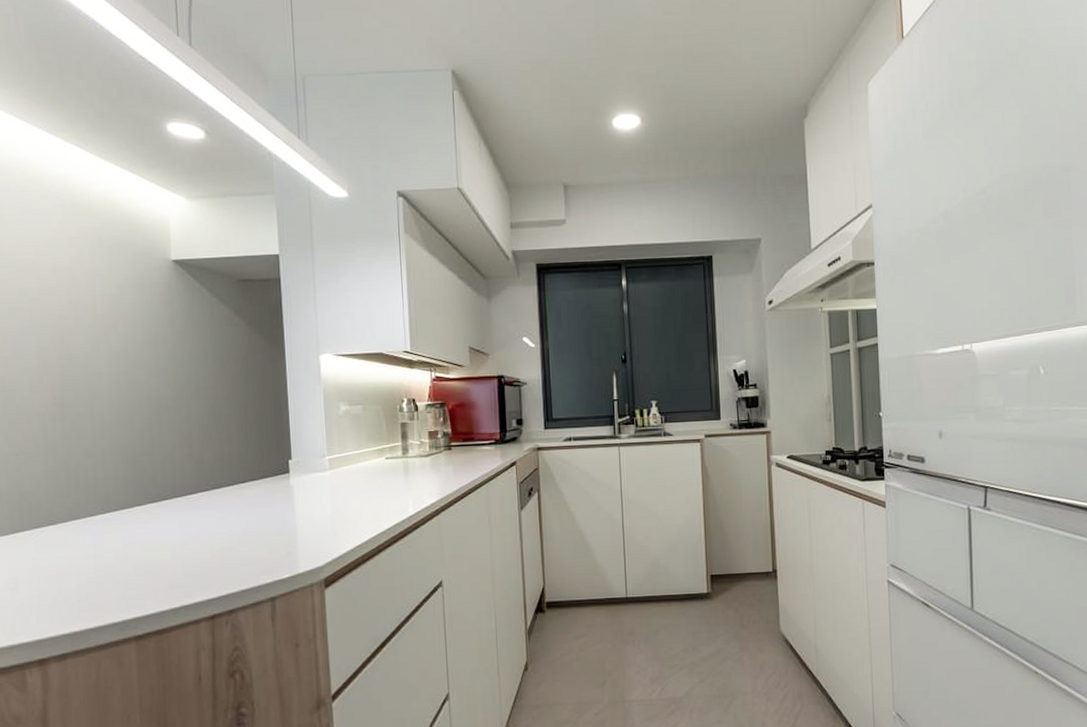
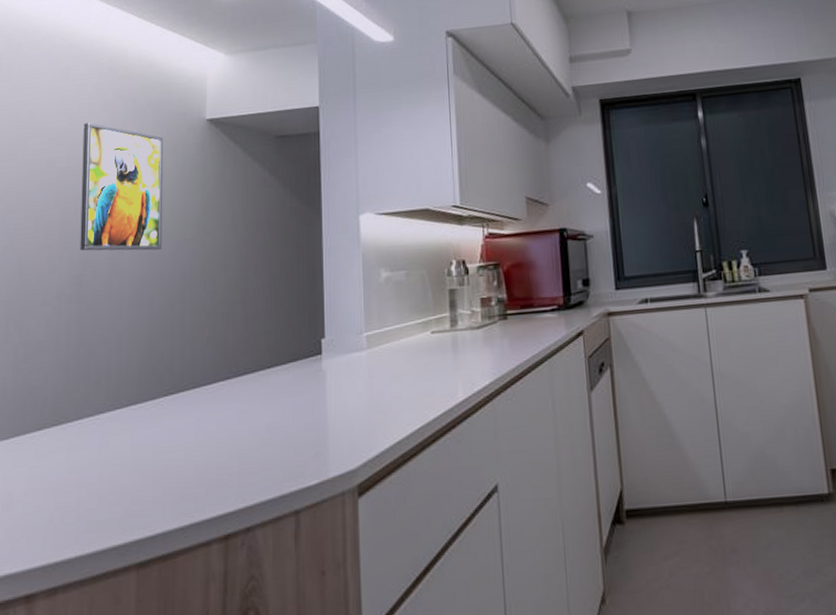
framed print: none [51,256,138,378] -> present [80,122,164,251]

